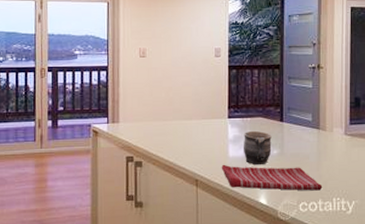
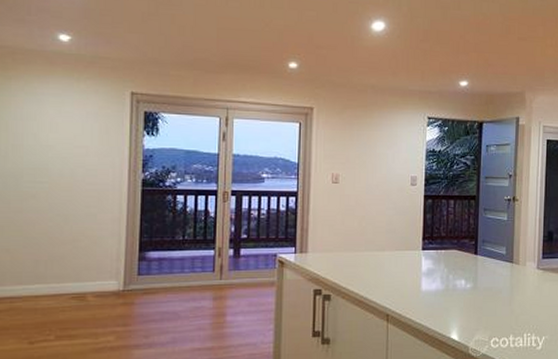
dish towel: present [221,164,322,191] -> none [413,298,513,326]
mug: present [243,131,272,165] -> none [436,264,465,299]

